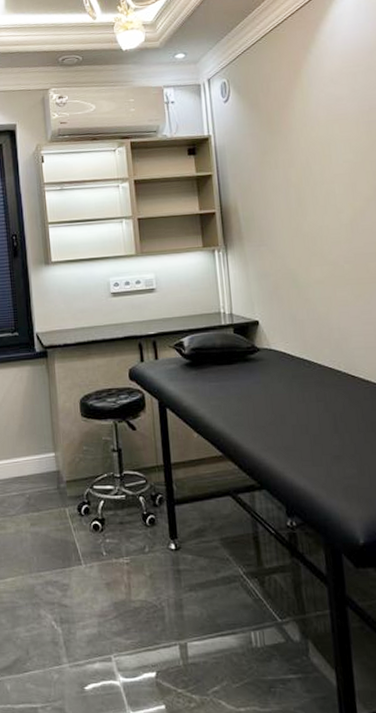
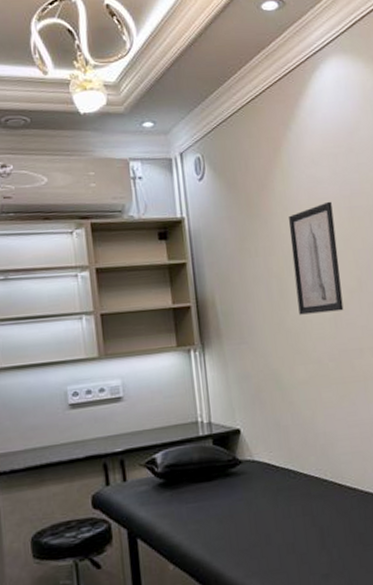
wall art: none [307,116,360,221] -> present [289,201,344,315]

